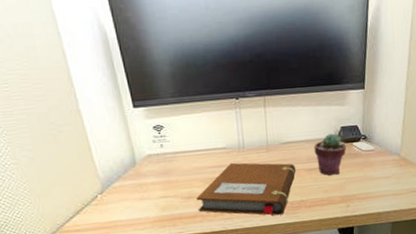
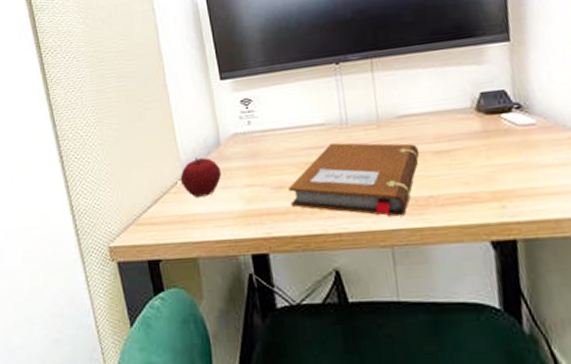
apple: none [100,175,138,208] -> present [180,157,221,197]
potted succulent: present [314,133,346,176] -> none [442,102,492,161]

